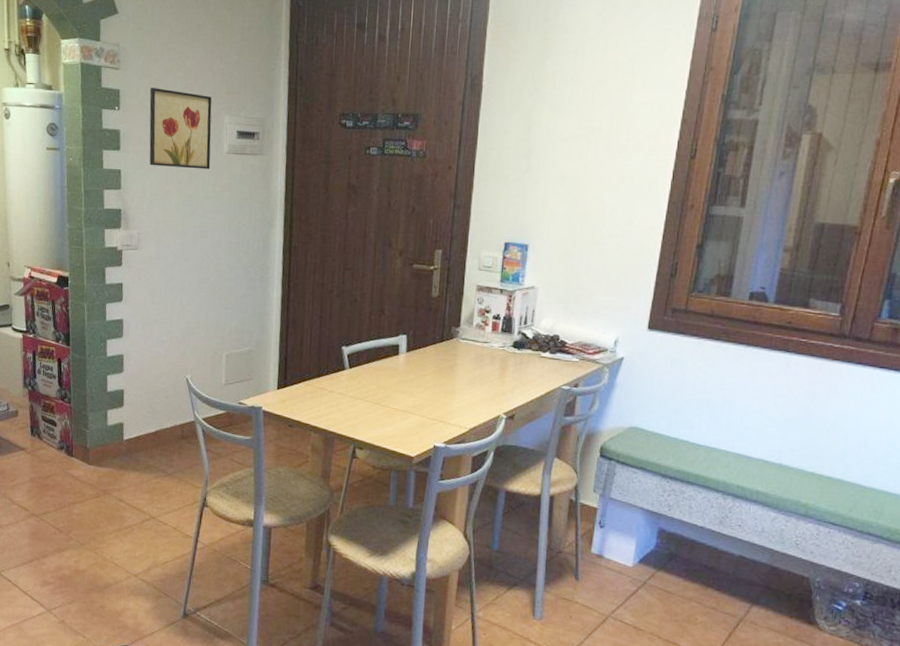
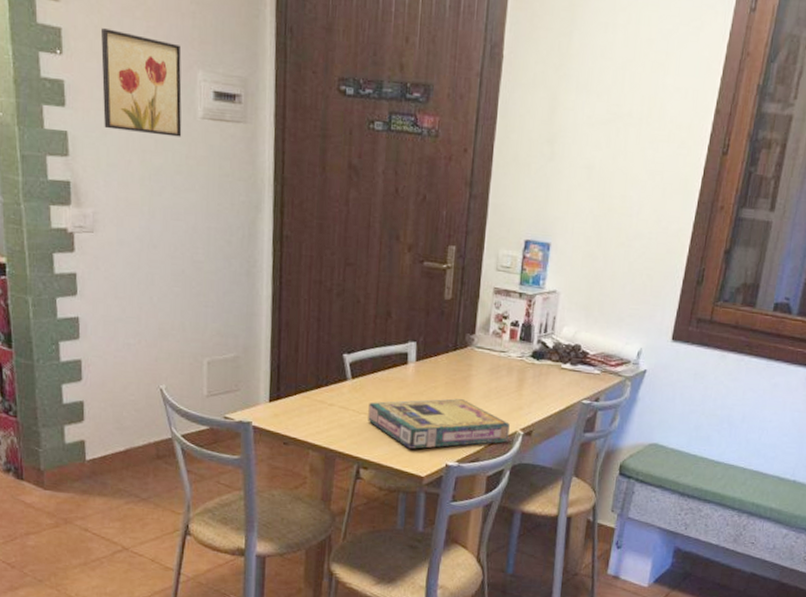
video game box: none [363,385,493,432] -> present [368,398,510,449]

